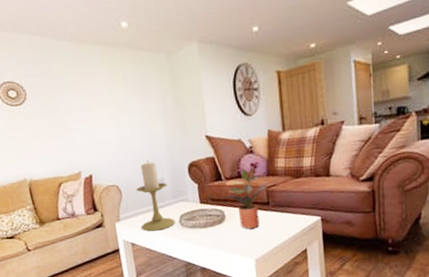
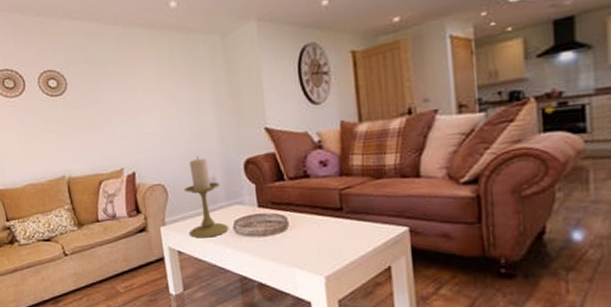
potted plant: present [222,167,268,229] -> none [284,165,342,240]

